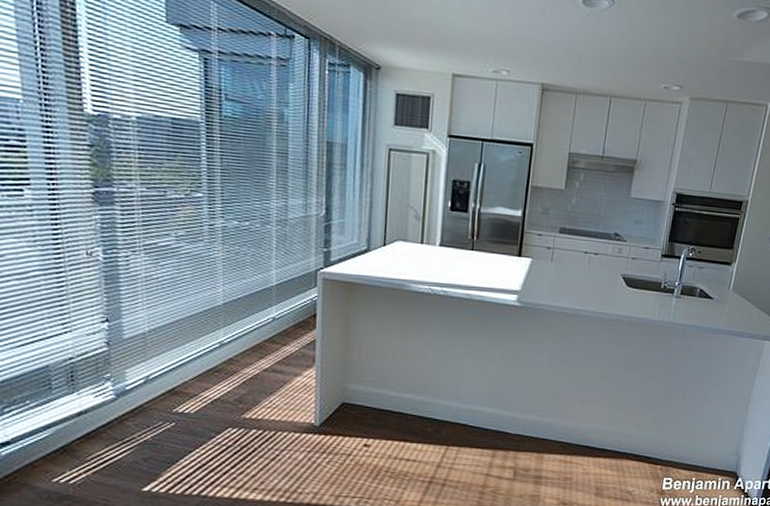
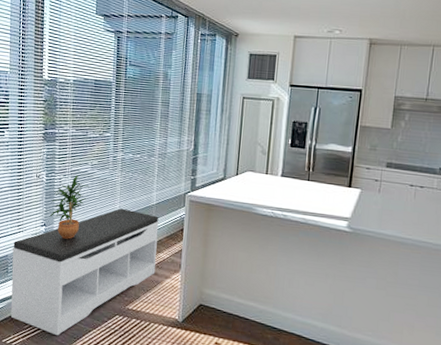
bench: none [55,292,282,464] -> present [10,208,159,336]
potted plant: none [114,250,175,337] -> present [49,175,90,239]

